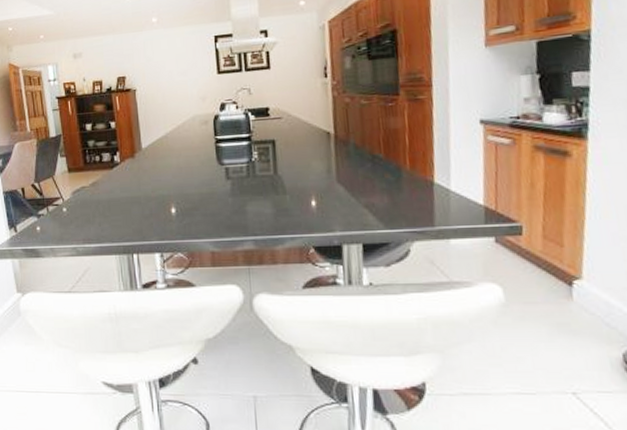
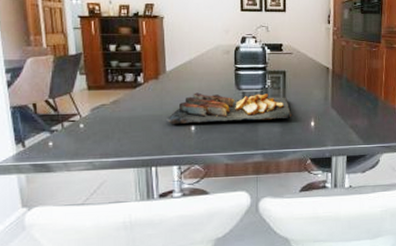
food platter: none [145,168,287,207] -> present [166,92,292,124]

